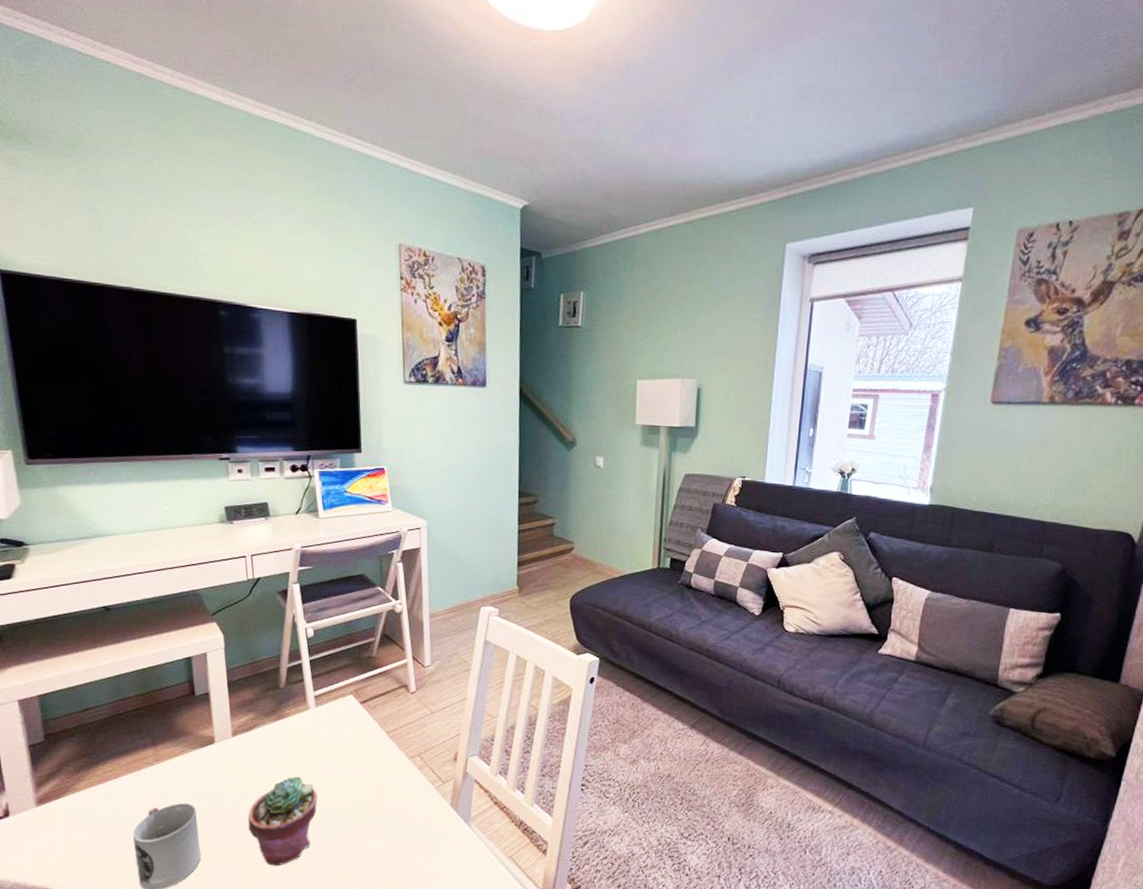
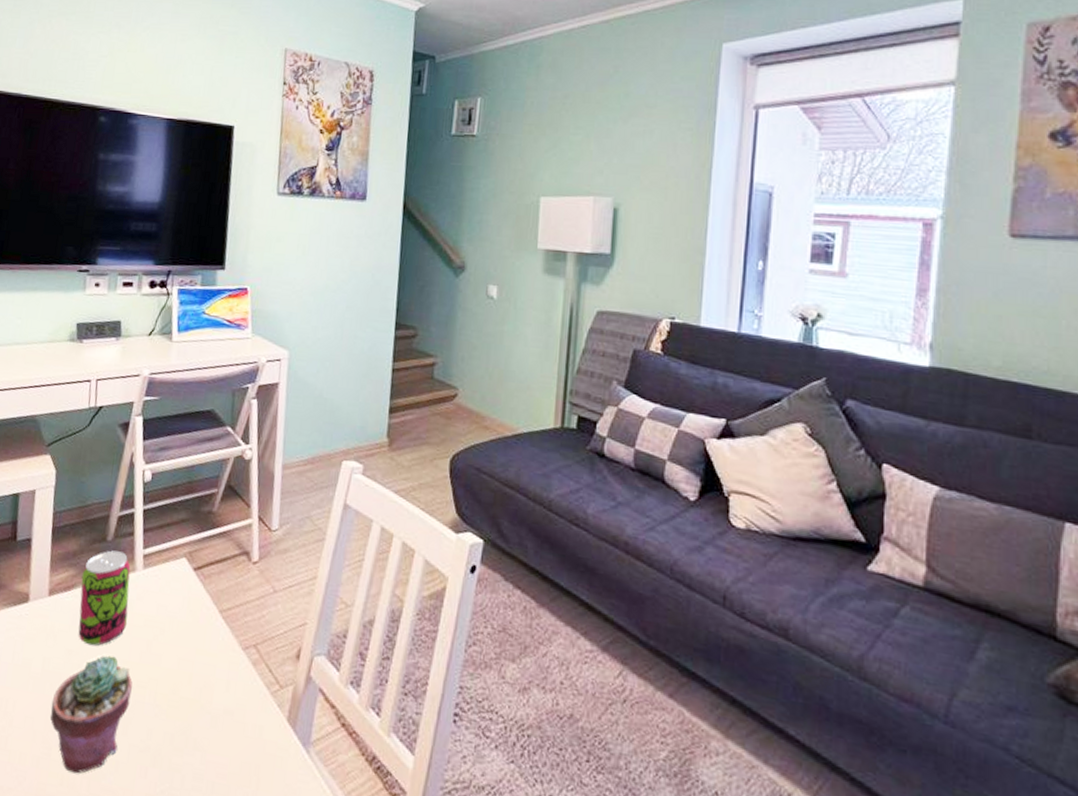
beverage can: none [261,695,306,771] -> present [78,550,131,646]

